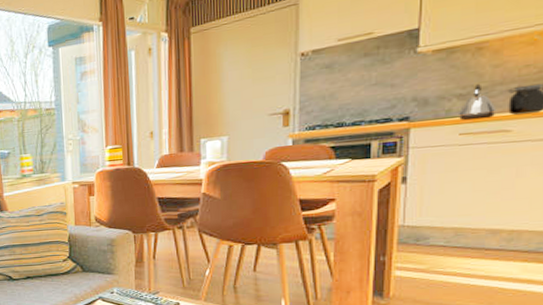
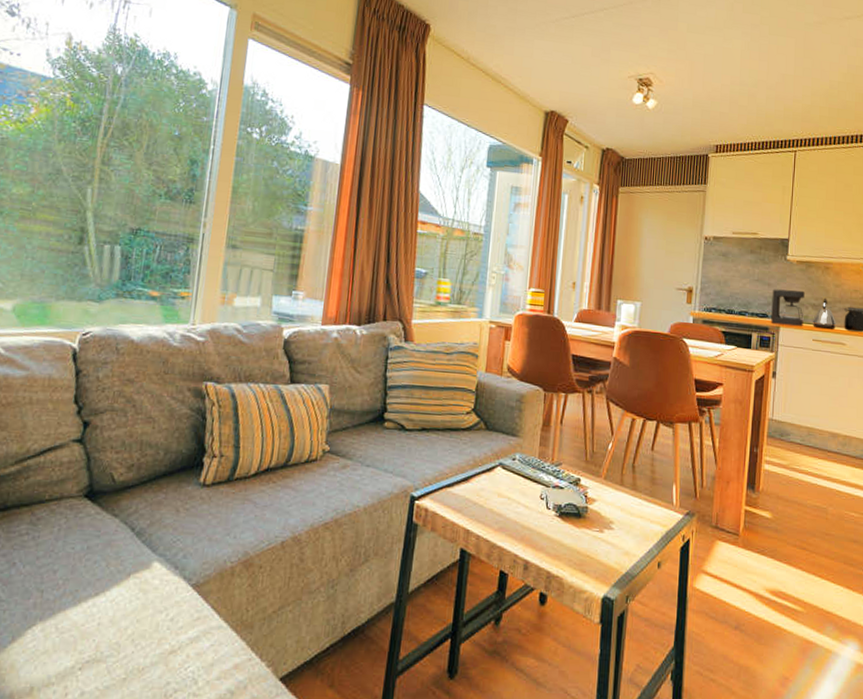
coffee maker: none [397,82,445,128] -> present [771,289,805,327]

